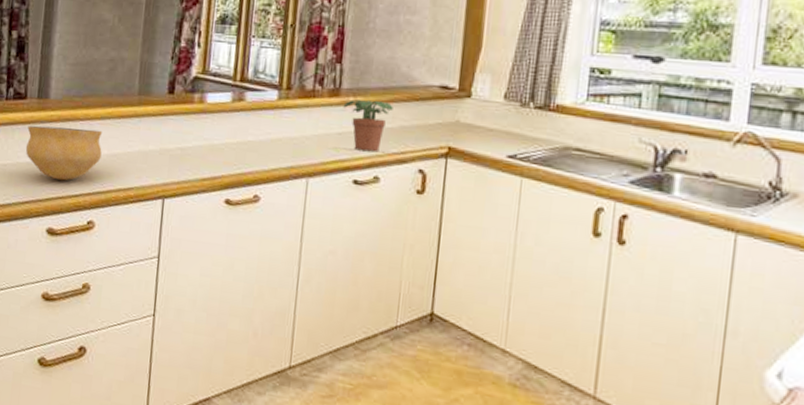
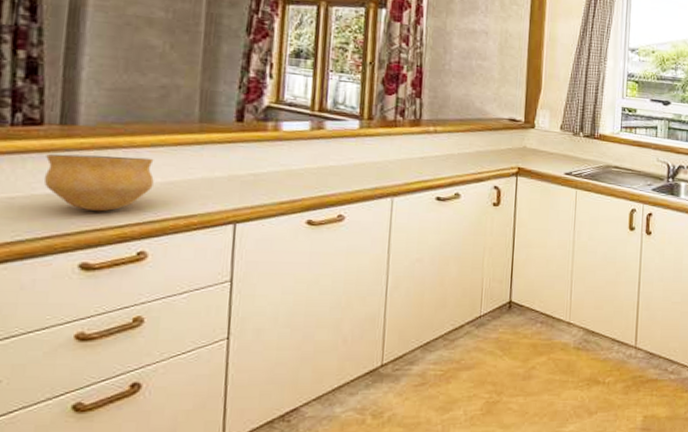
potted plant: present [343,99,393,153] -> none [424,129,470,173]

